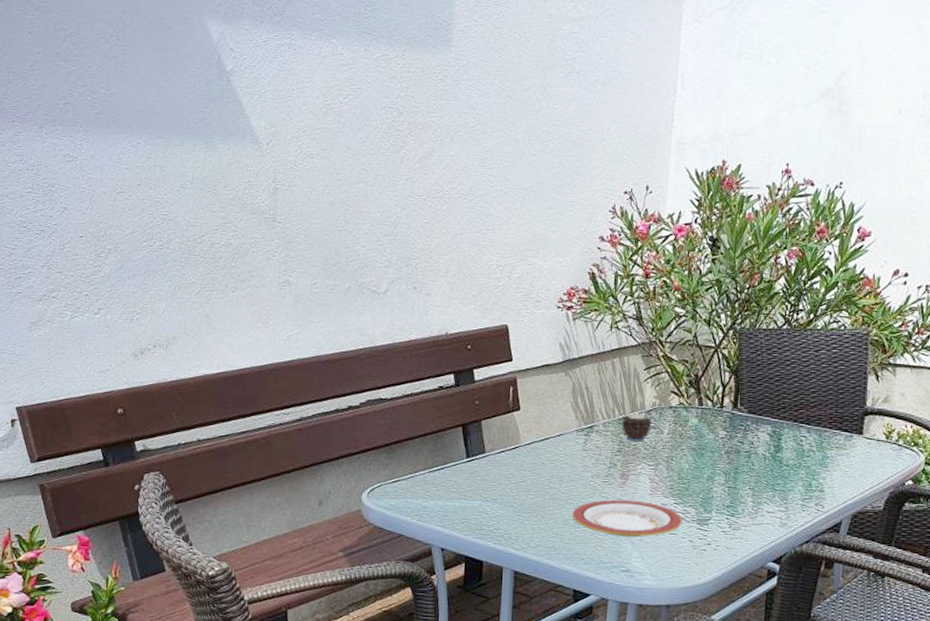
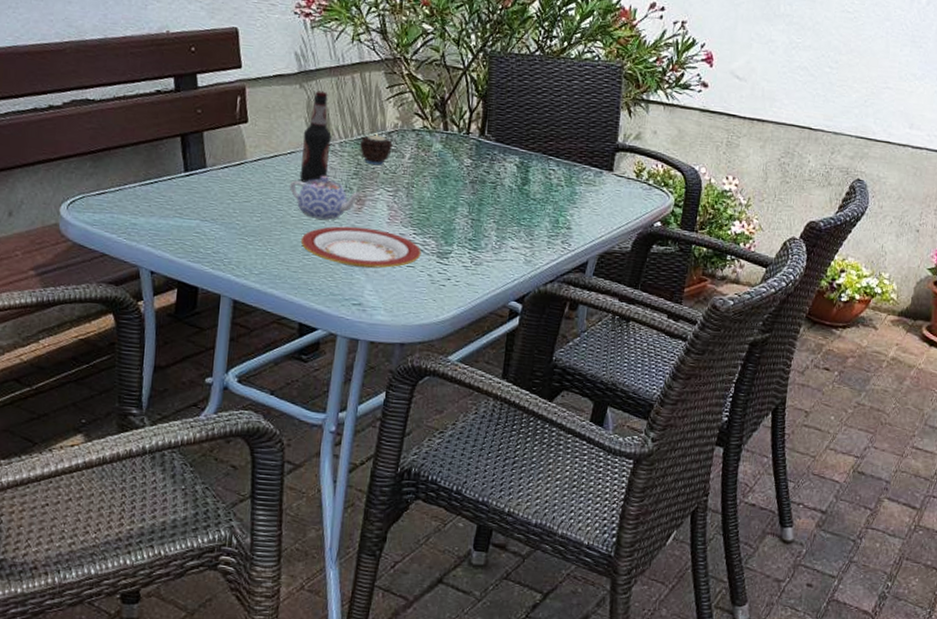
teapot: none [560,454,626,494] -> present [290,175,363,220]
bottle: none [568,377,596,462] -> present [299,91,332,183]

